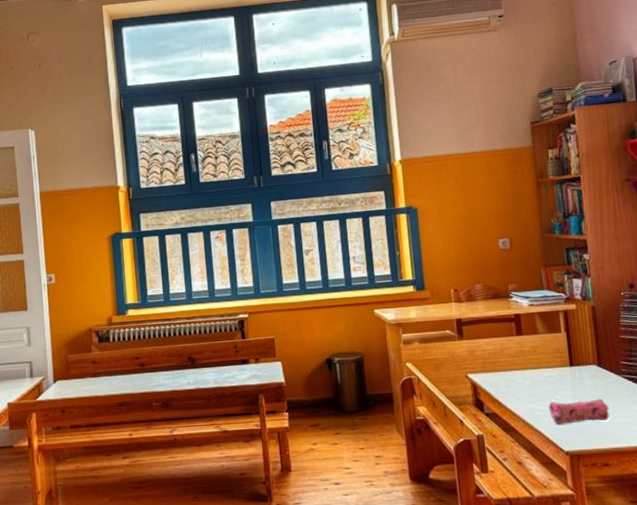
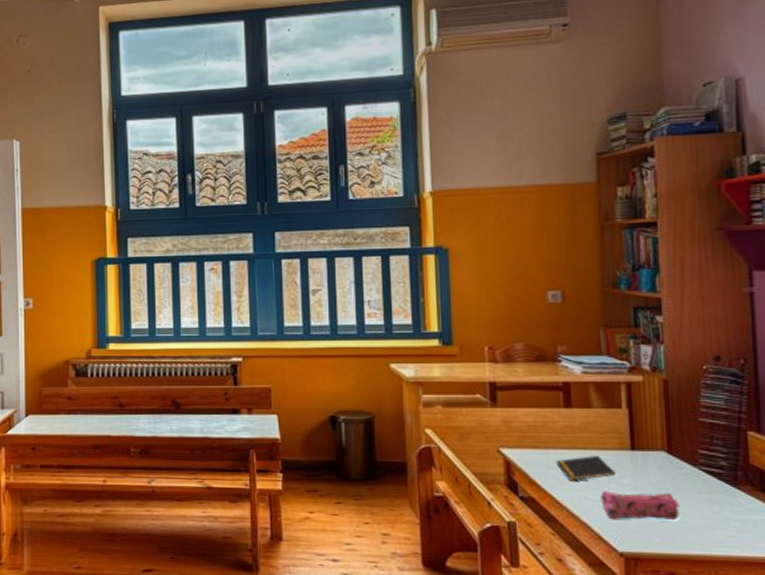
notepad: none [512,373,559,396] -> present [555,456,615,481]

